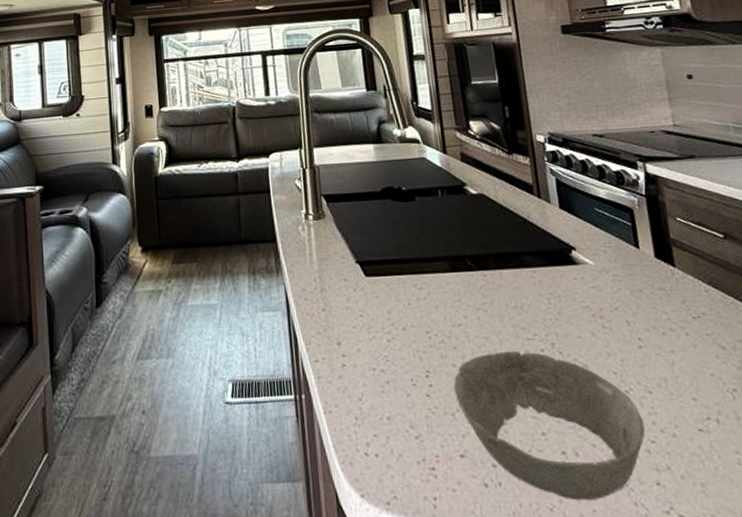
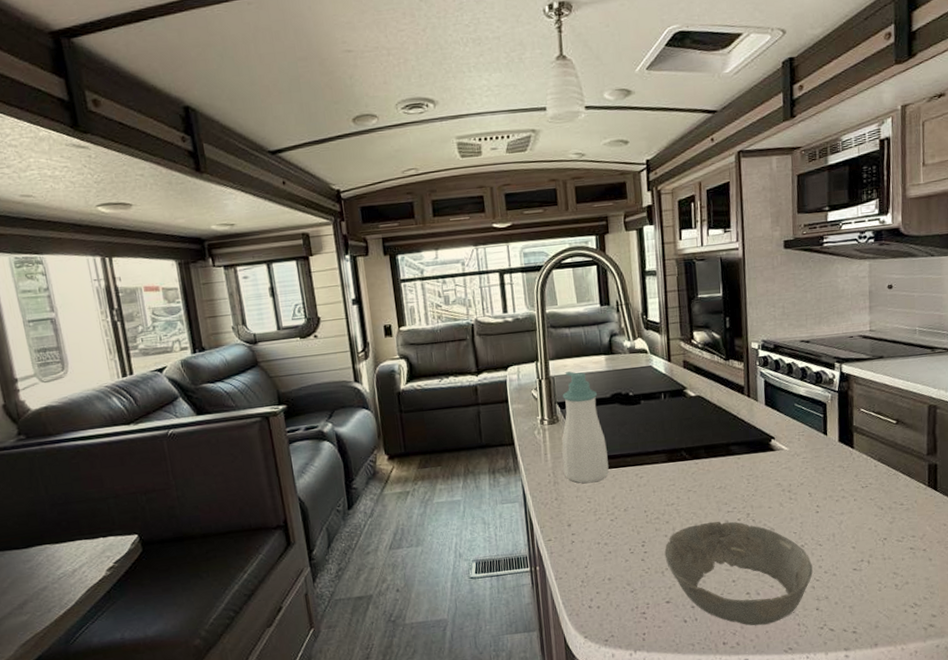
soap bottle: none [328,160,383,293] -> present [562,371,609,484]

